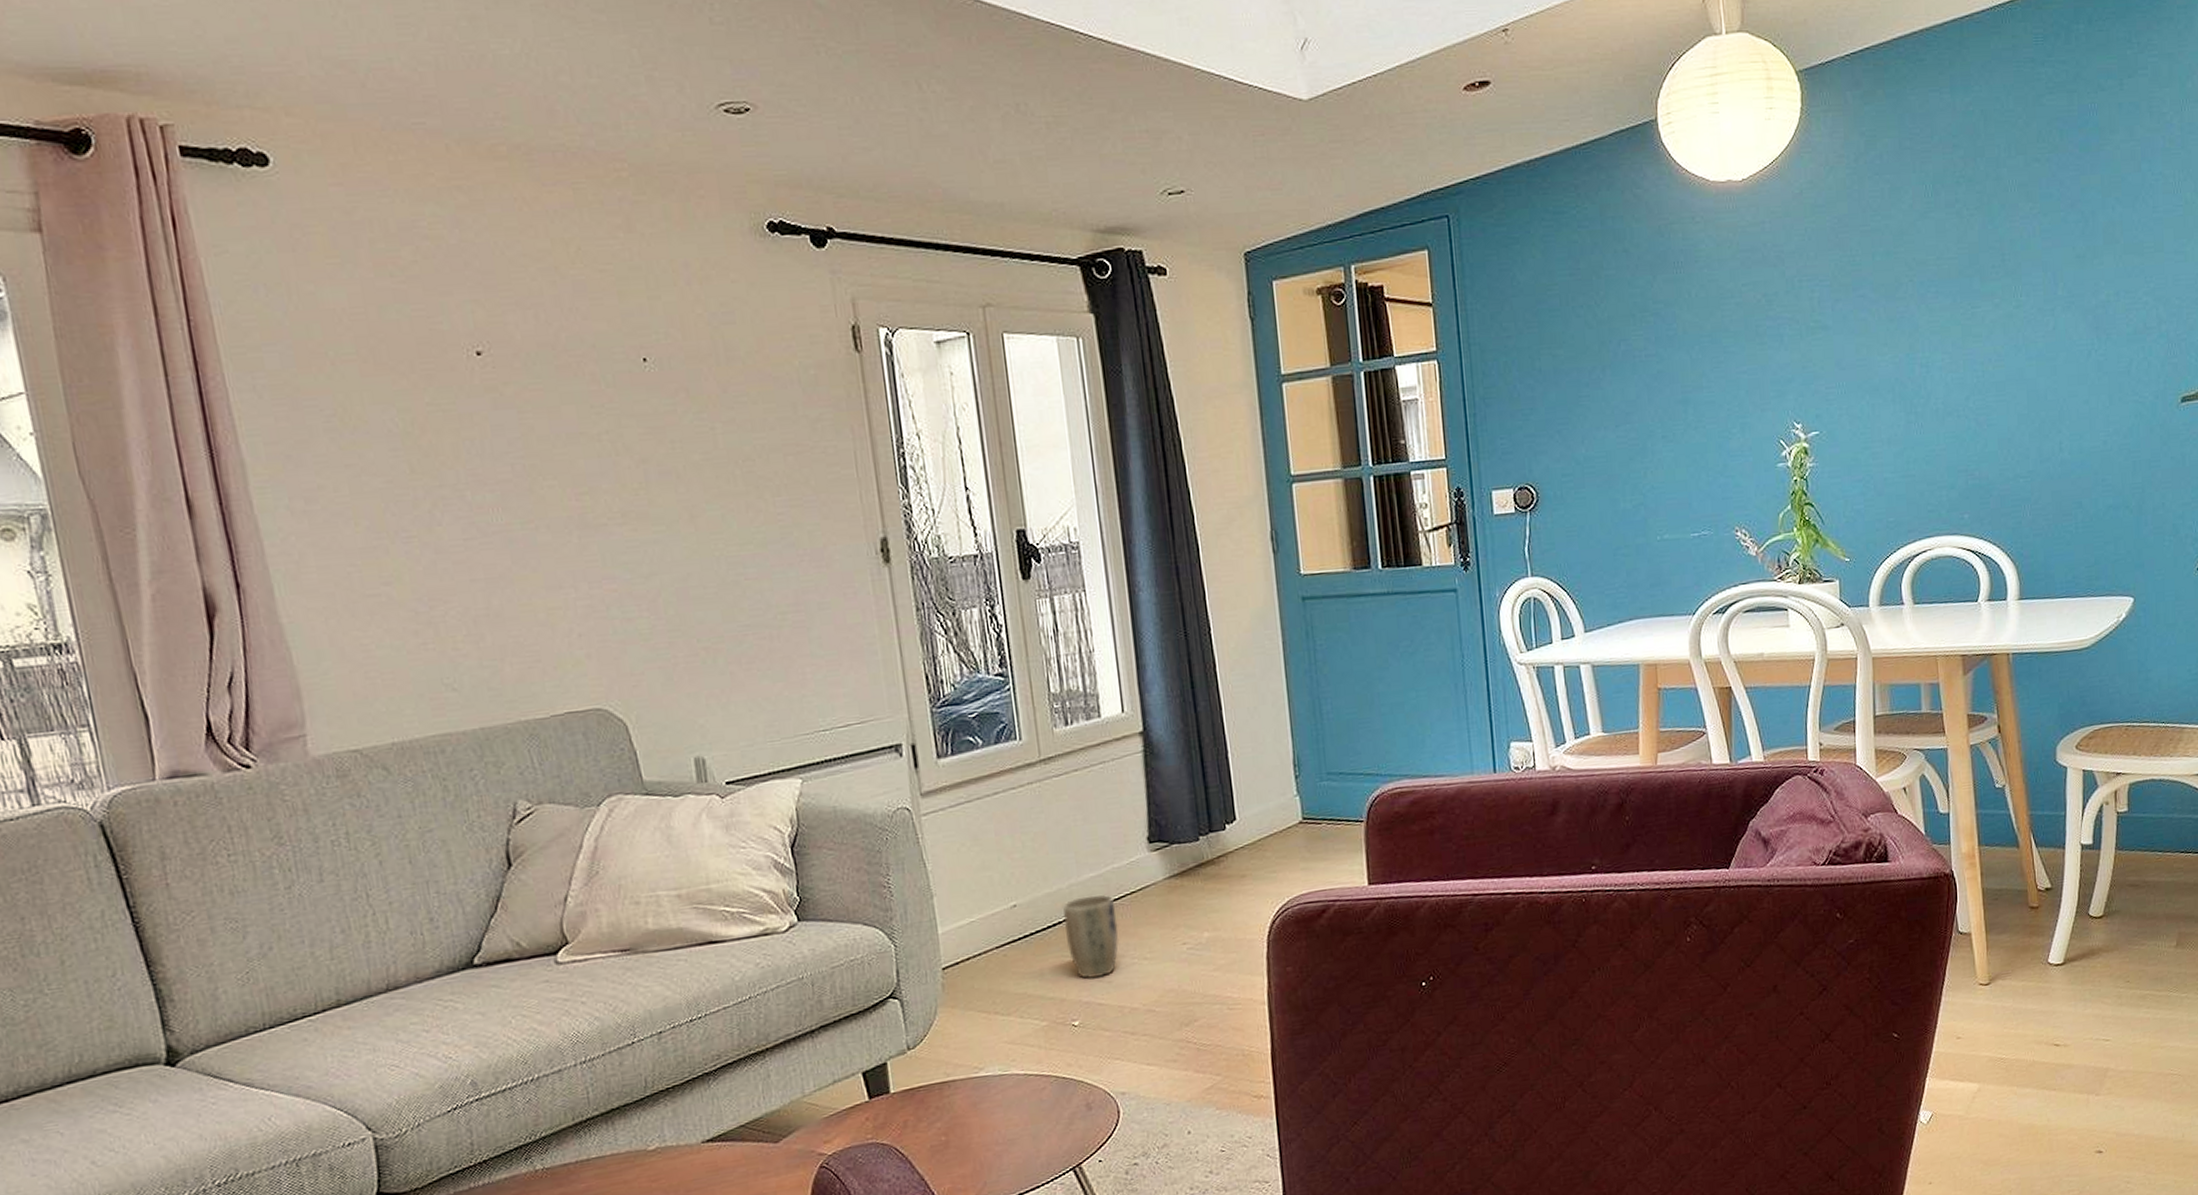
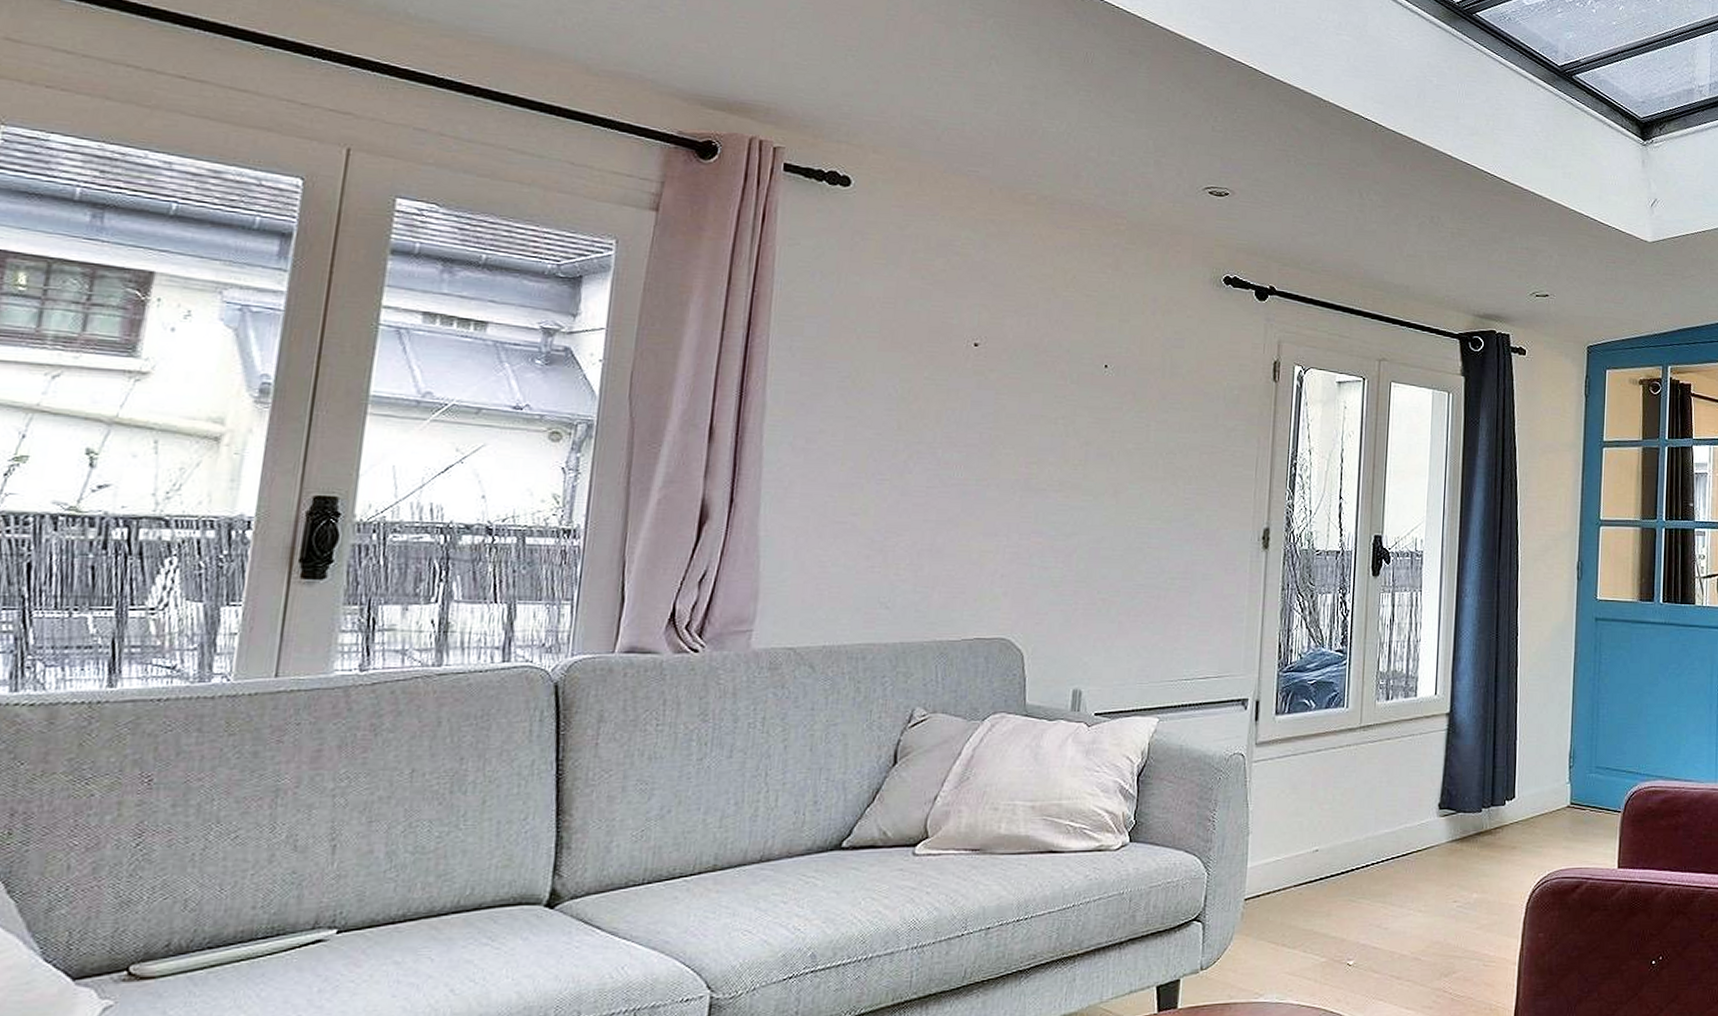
plant pot: present [1062,894,1120,979] -> none [1355,849,1402,924]

